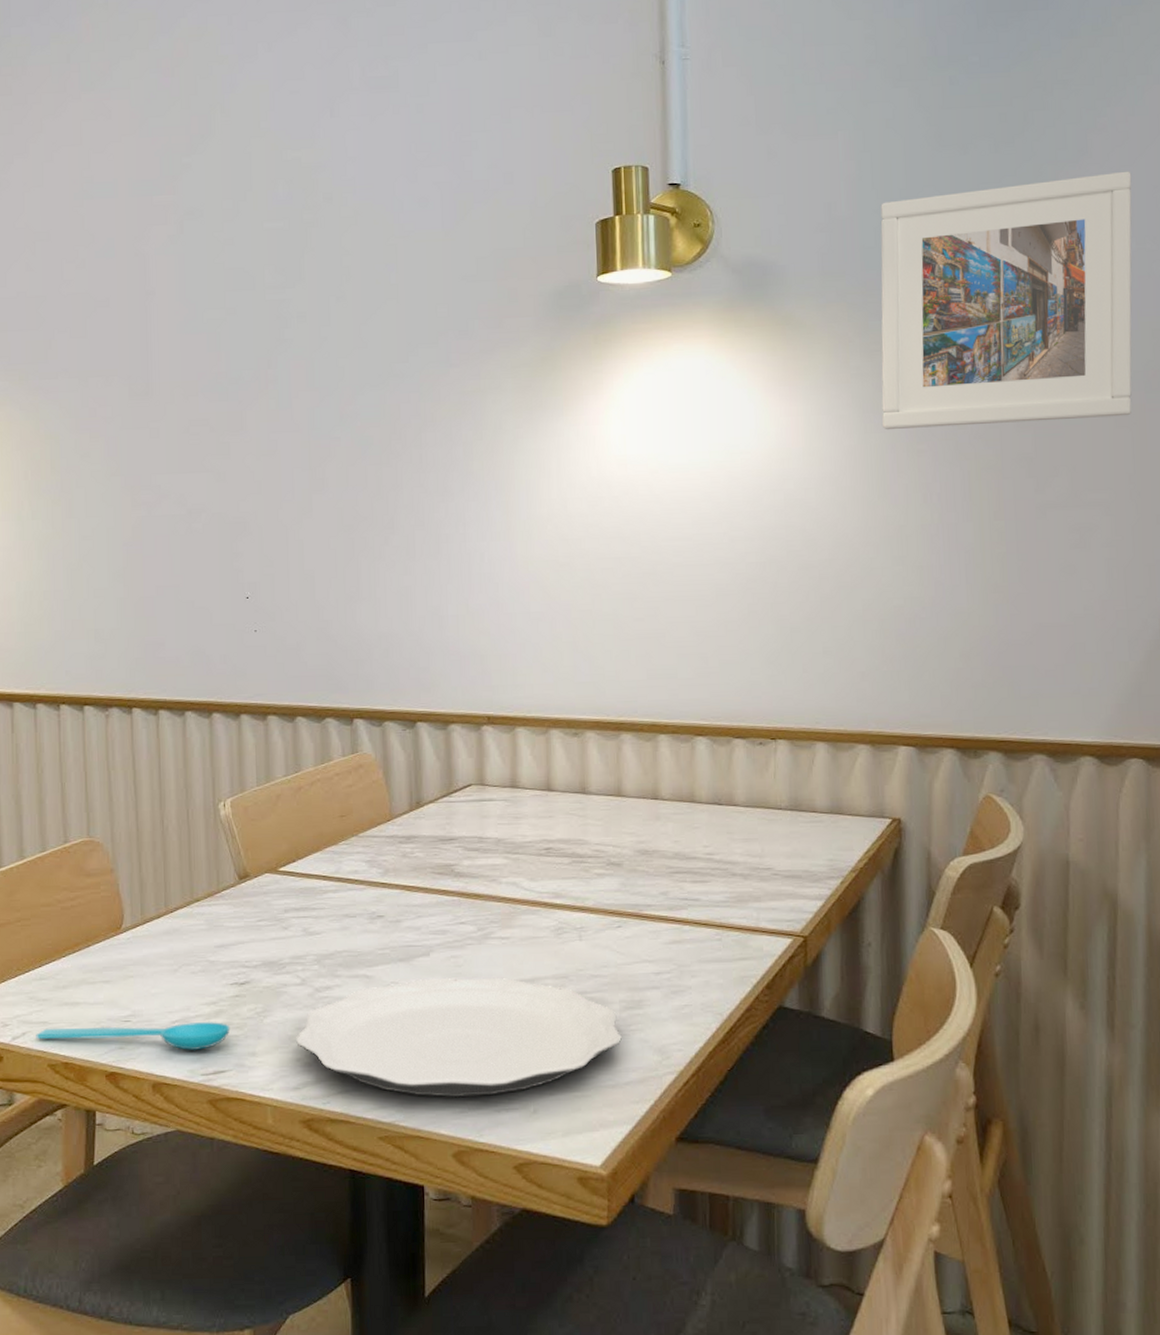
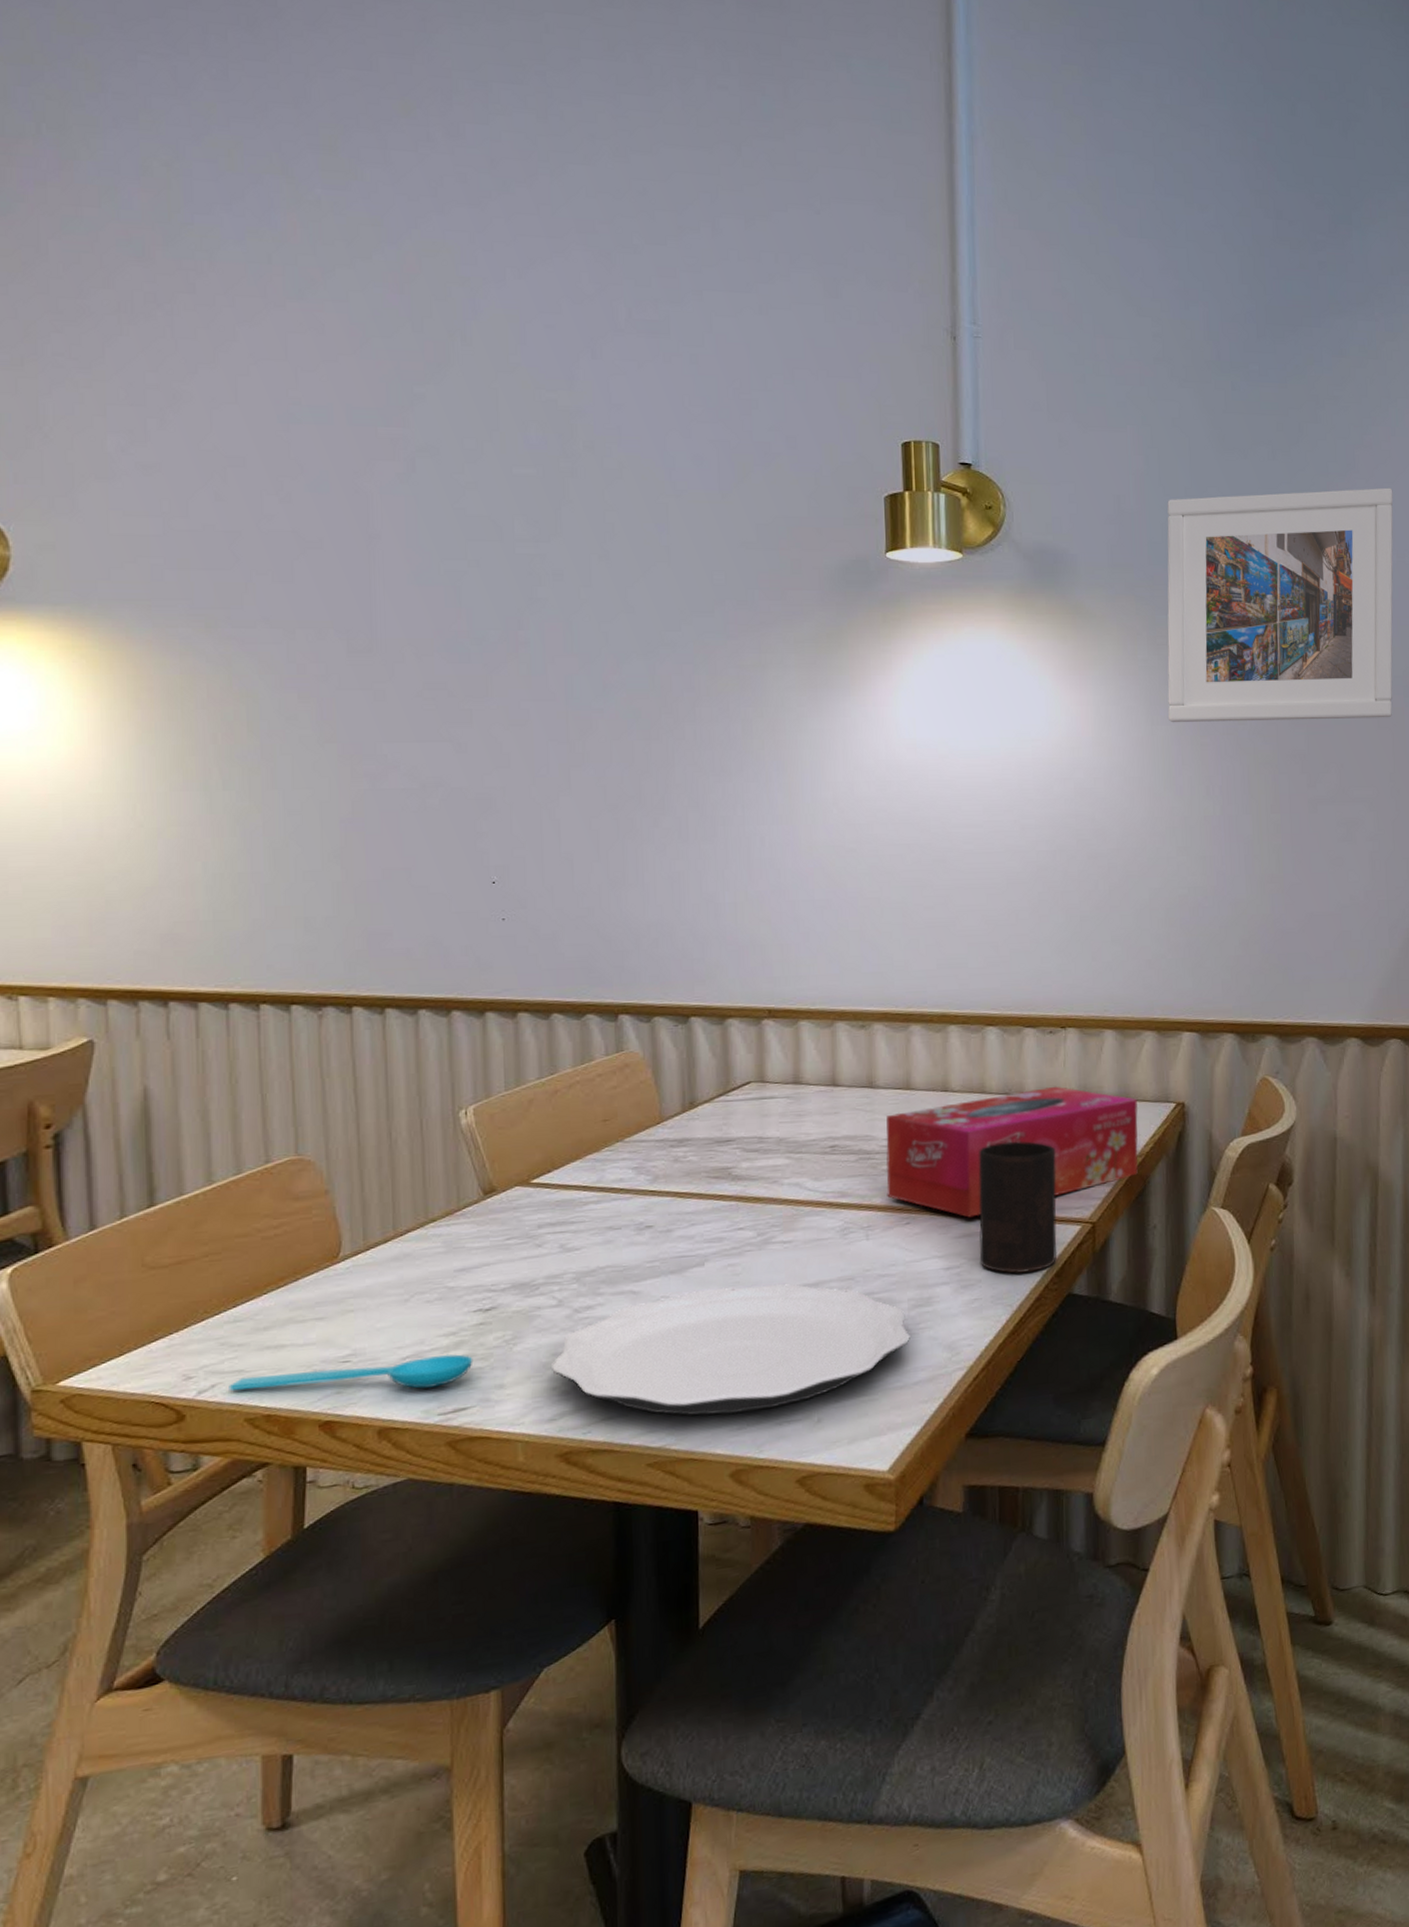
tissue box: none [598,797,852,925] -> present [886,1086,1139,1218]
cup: none [688,851,768,983] -> present [979,1141,1057,1274]

